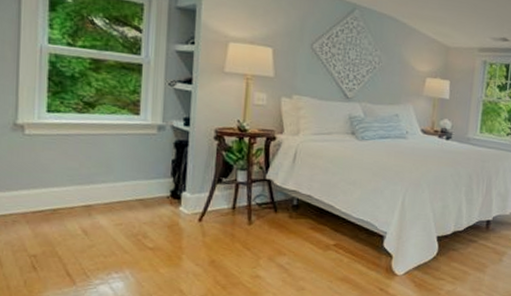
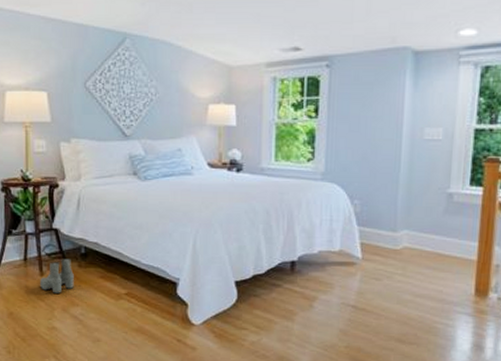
boots: none [246,209,284,243] -> present [39,258,74,293]

